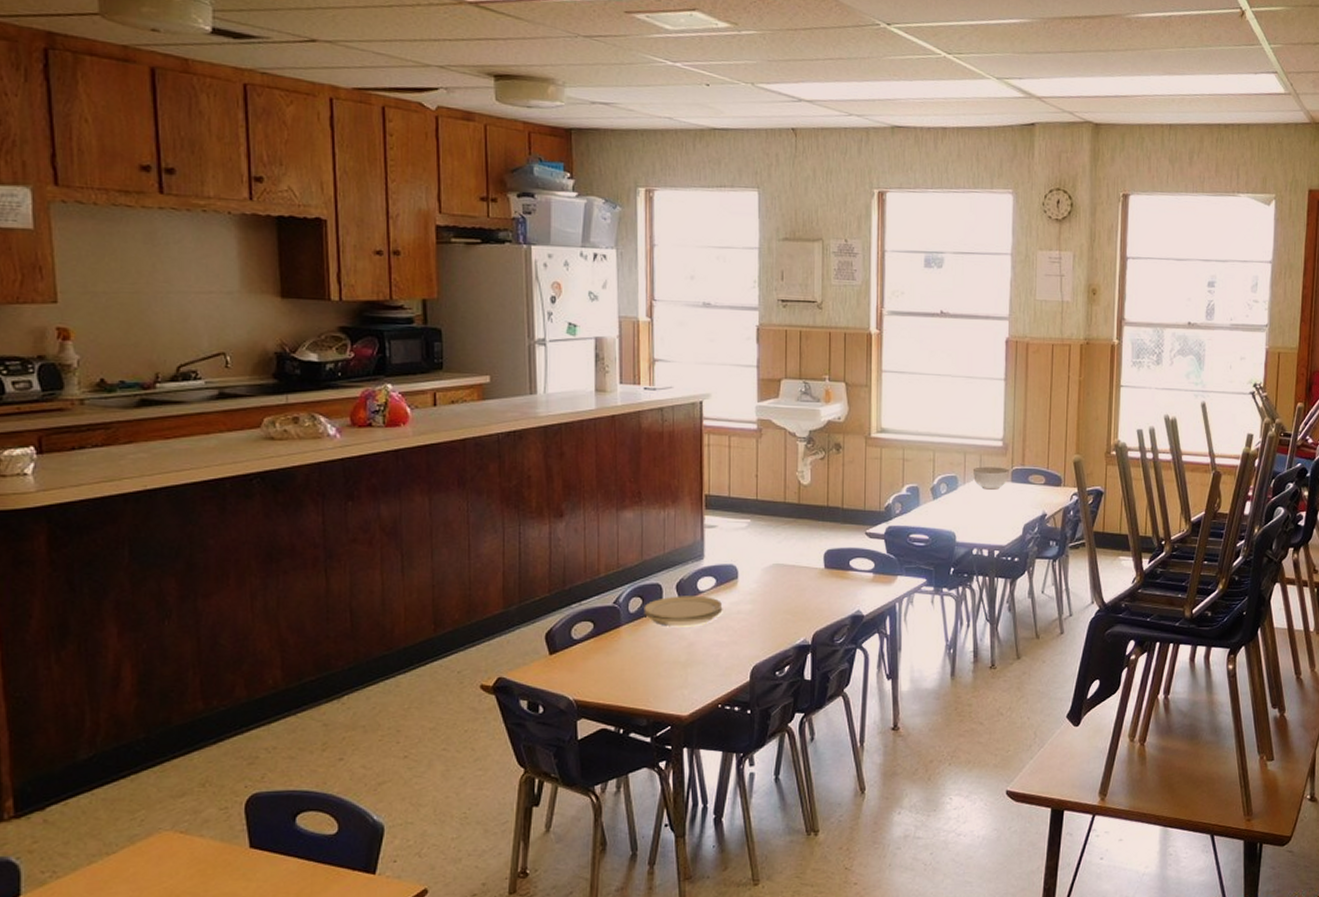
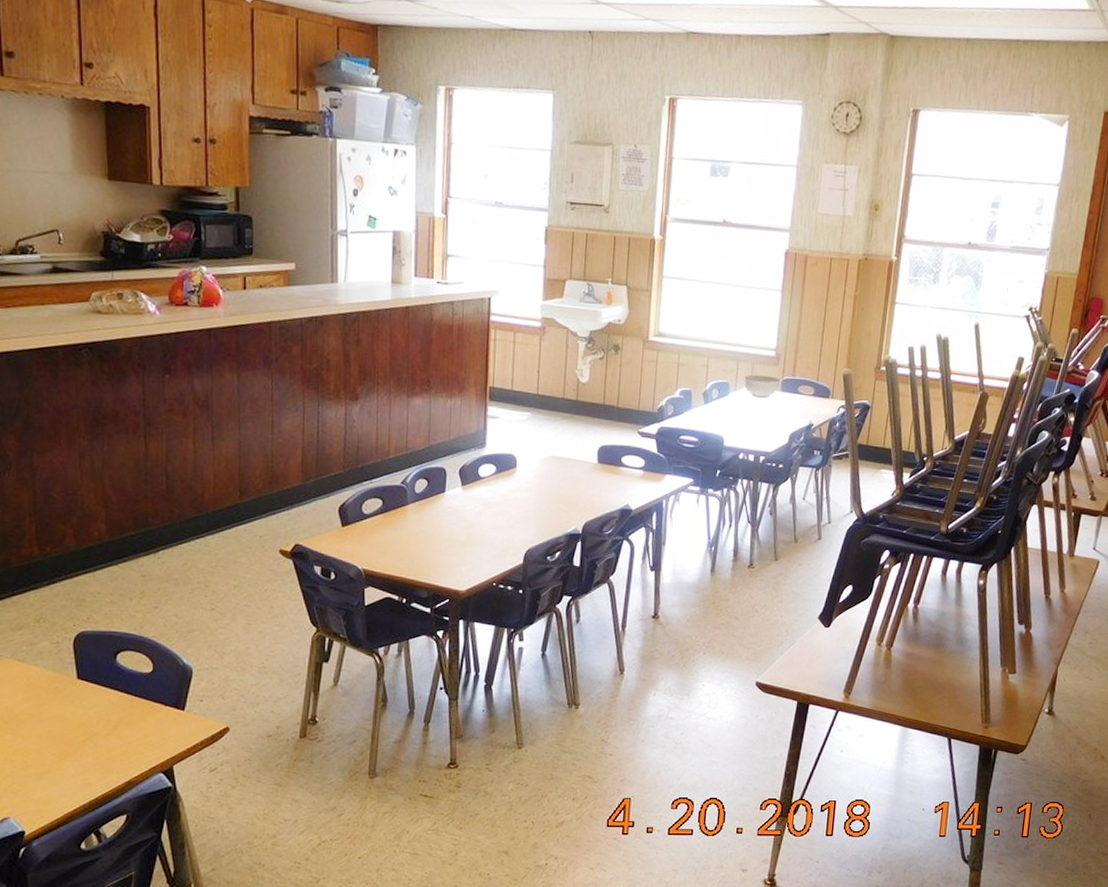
plate: present [643,595,723,627] -> none [428,480,501,509]

